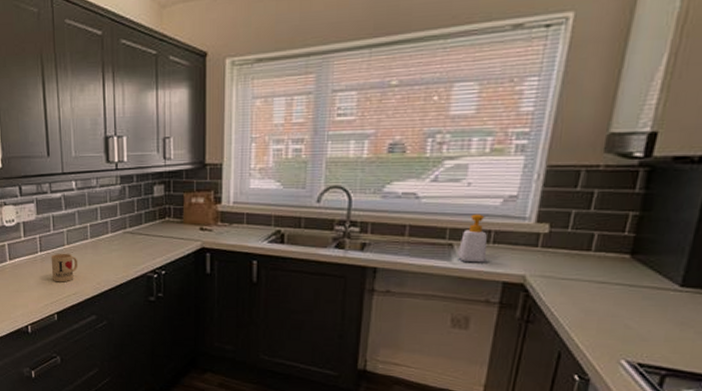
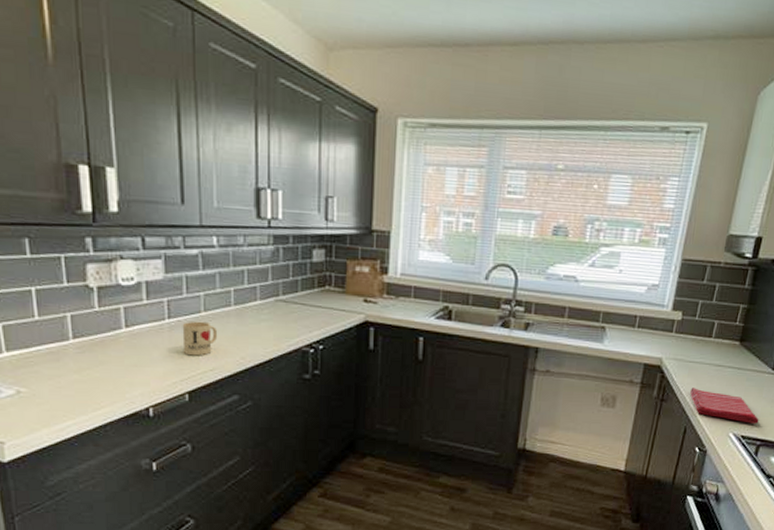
soap bottle: present [456,214,488,263] -> none [608,299,633,346]
dish towel: none [564,308,663,350] -> present [690,388,759,423]

